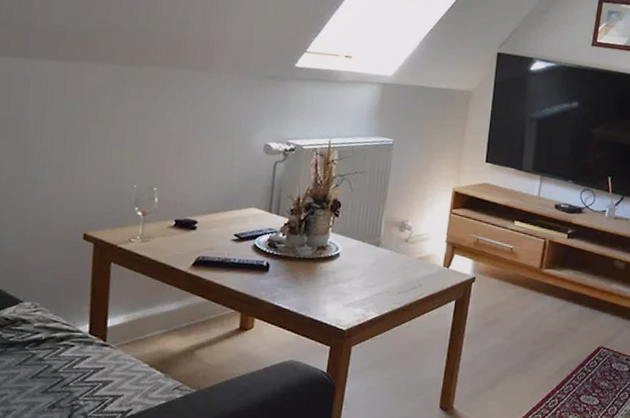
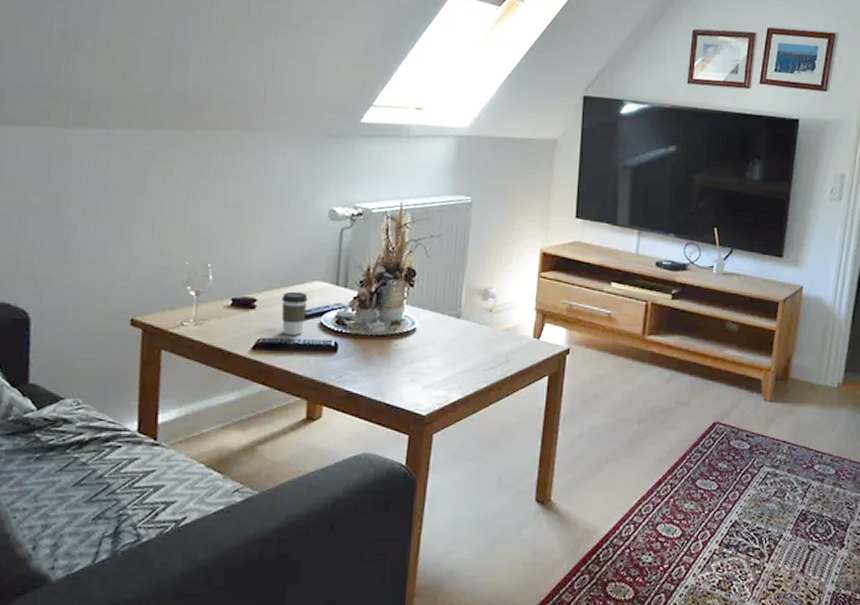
coffee cup: none [219,216,244,255] -> present [281,291,308,335]

